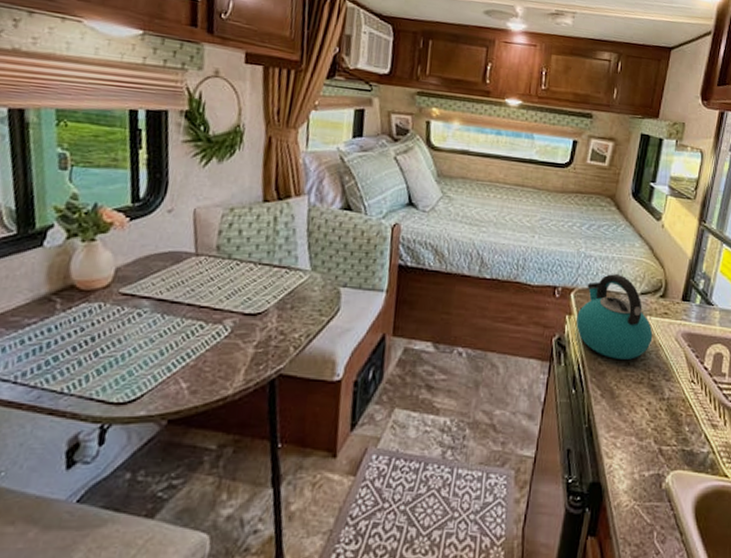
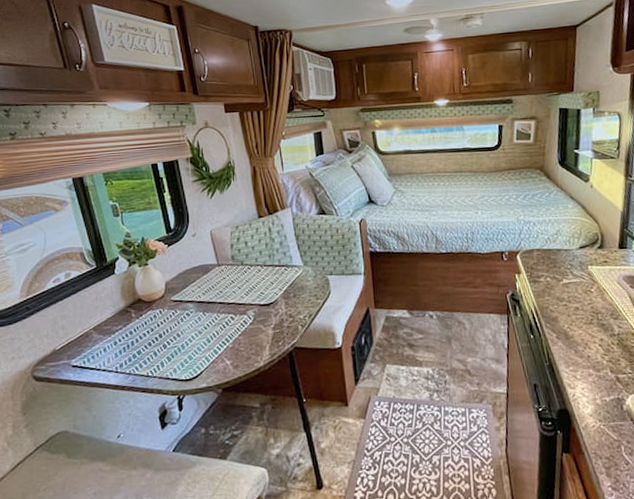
kettle: present [576,274,653,360] -> none [525,234,597,306]

